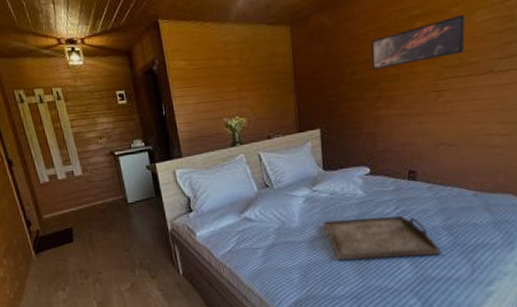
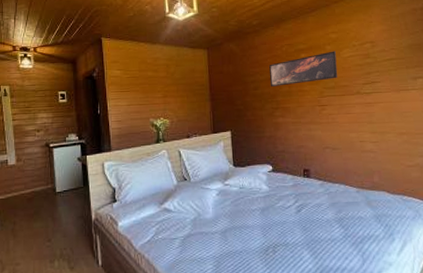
serving tray: present [323,215,441,260] -> none [234,208,335,251]

